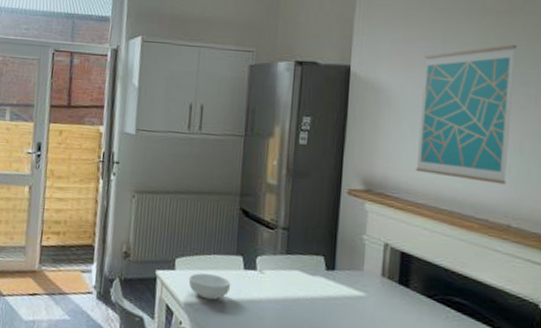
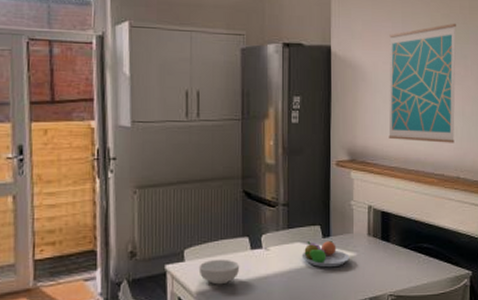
fruit bowl: none [300,271,357,305] -> present [301,241,350,268]

